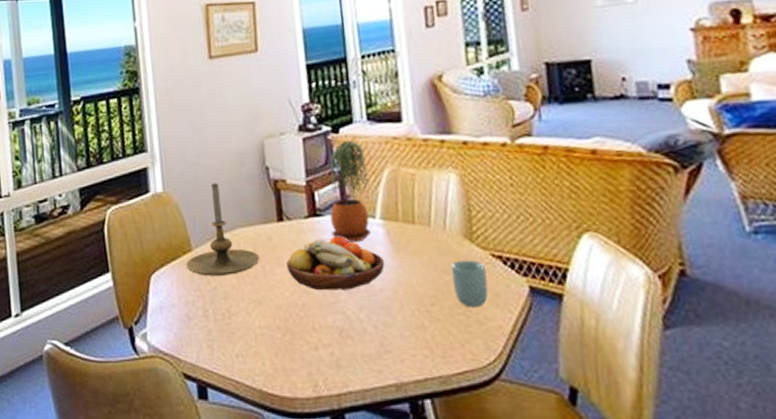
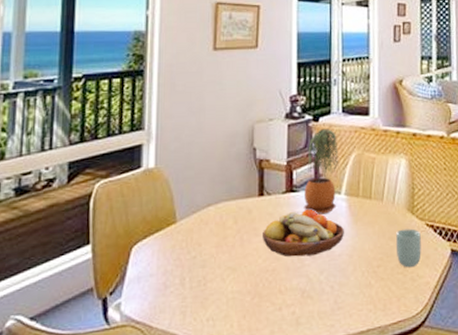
candle holder: present [185,183,260,276] -> none [168,161,239,247]

